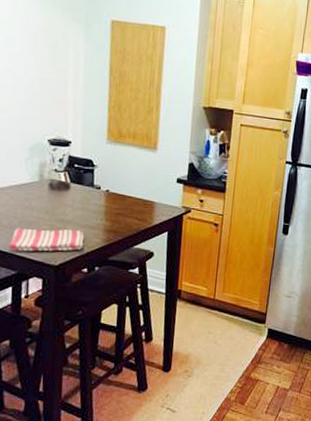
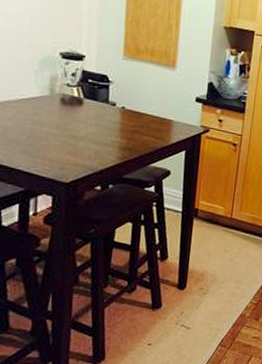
dish towel: present [9,227,84,252] -> none [15,142,98,168]

